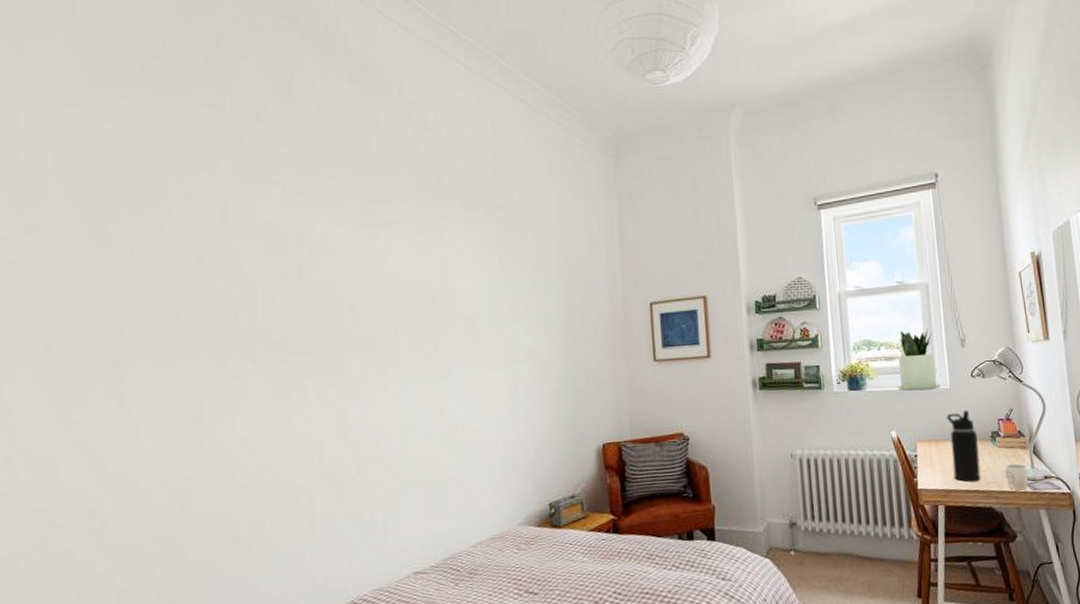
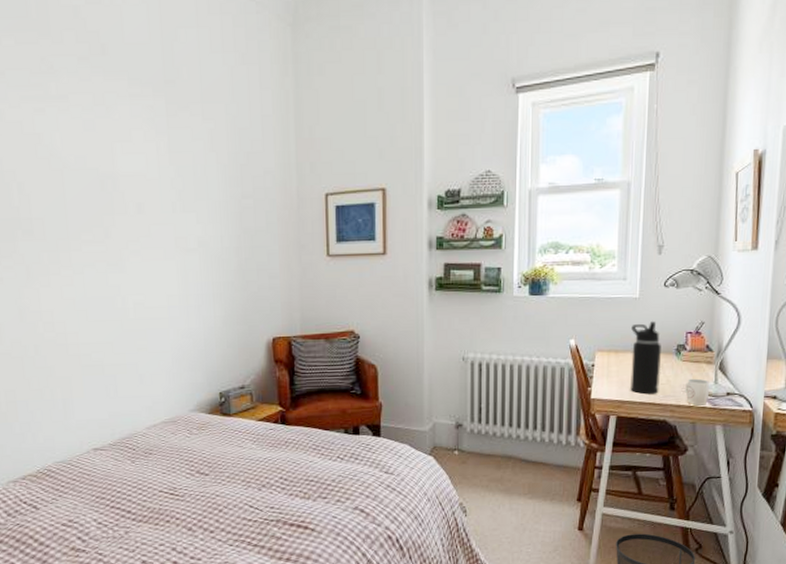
planter: present [897,329,942,392] -> none [582,232,630,299]

